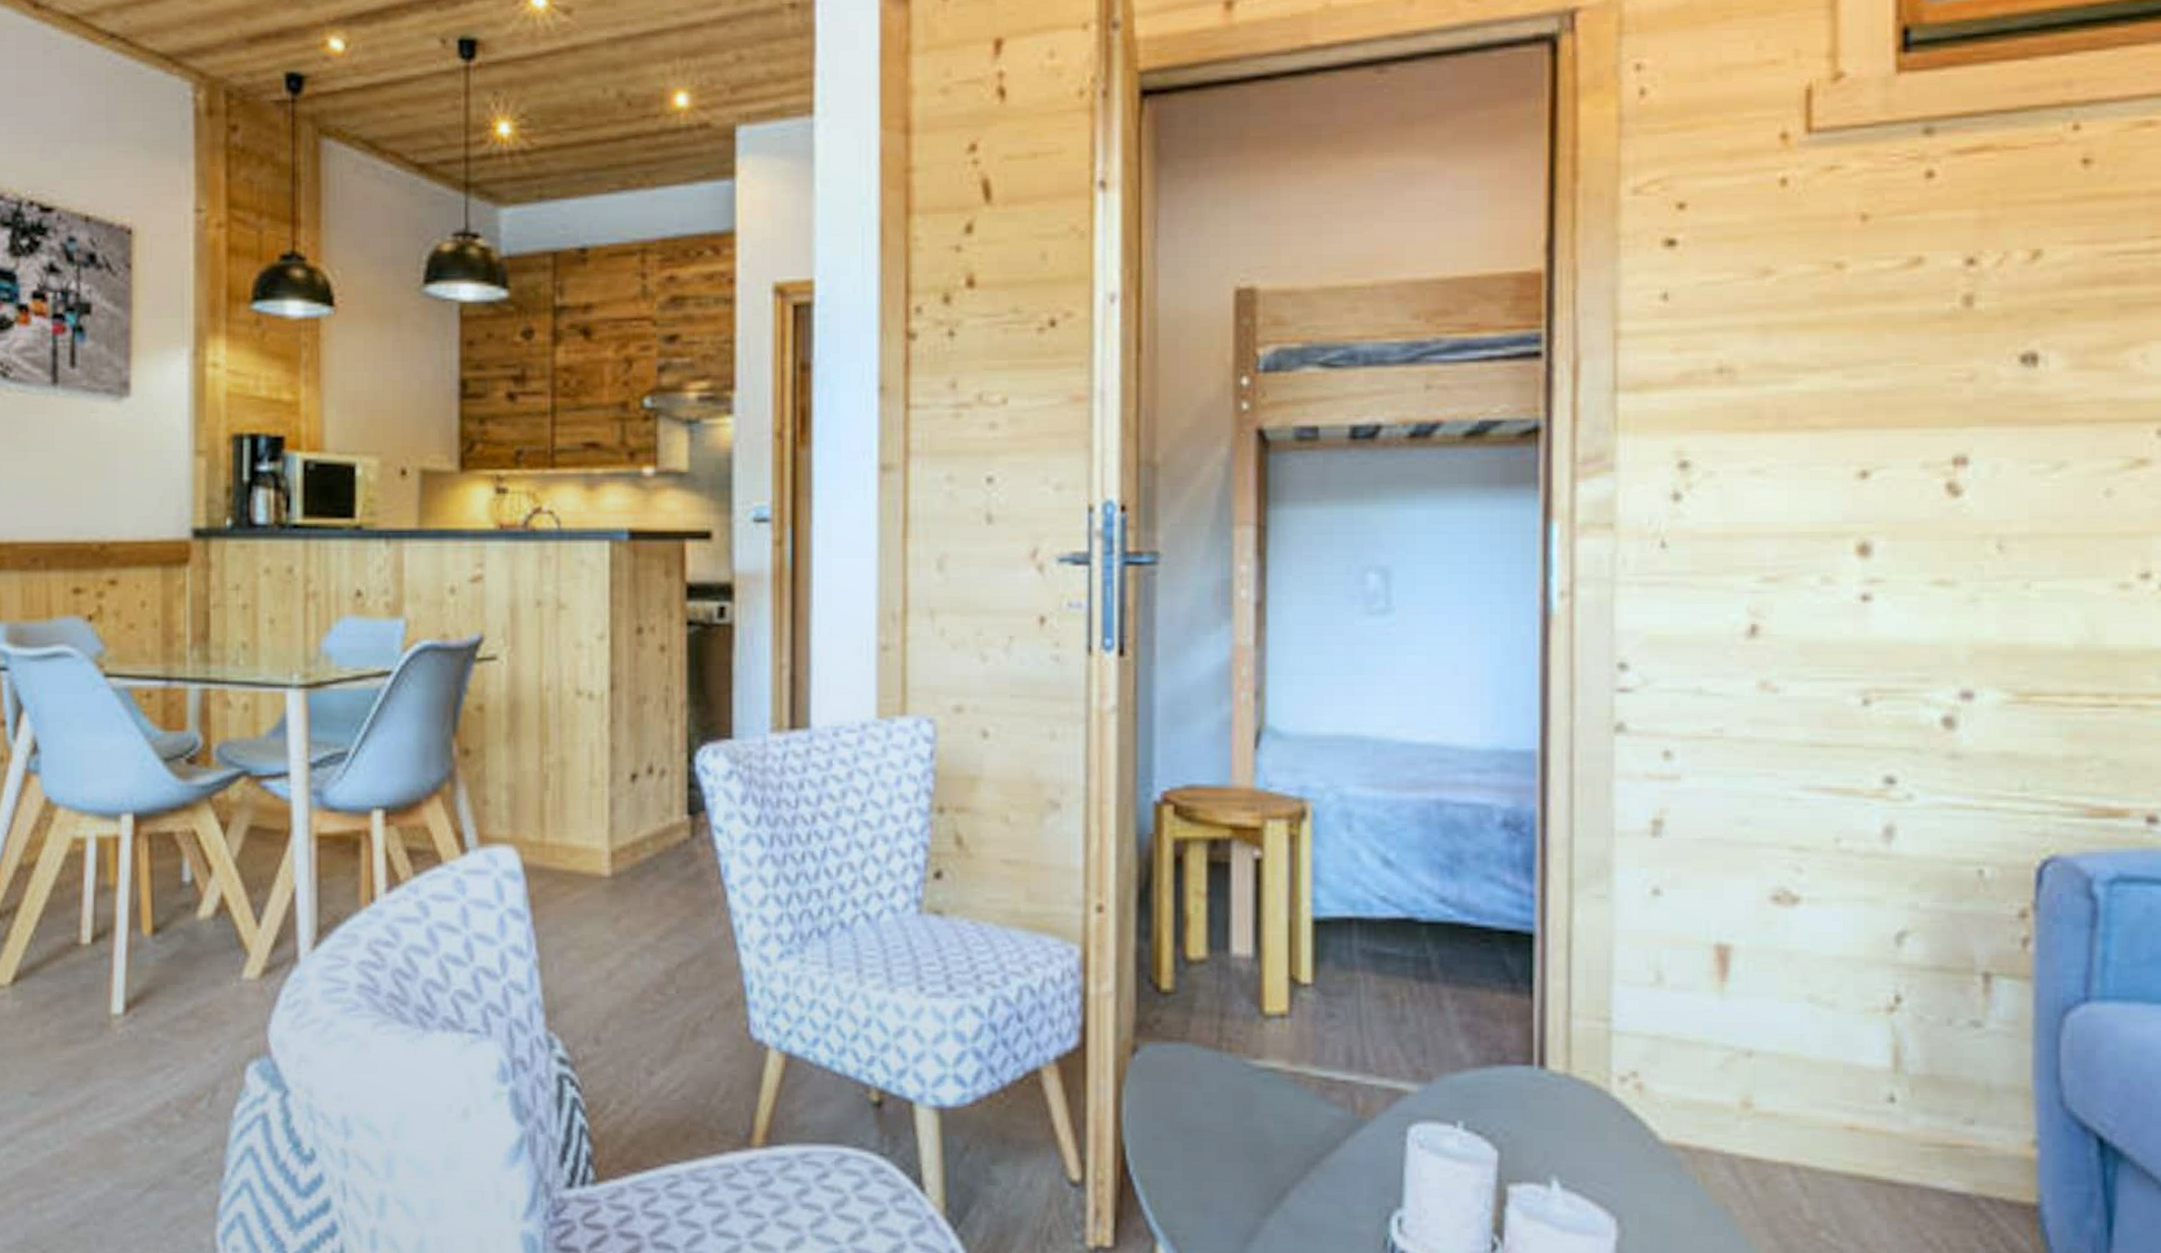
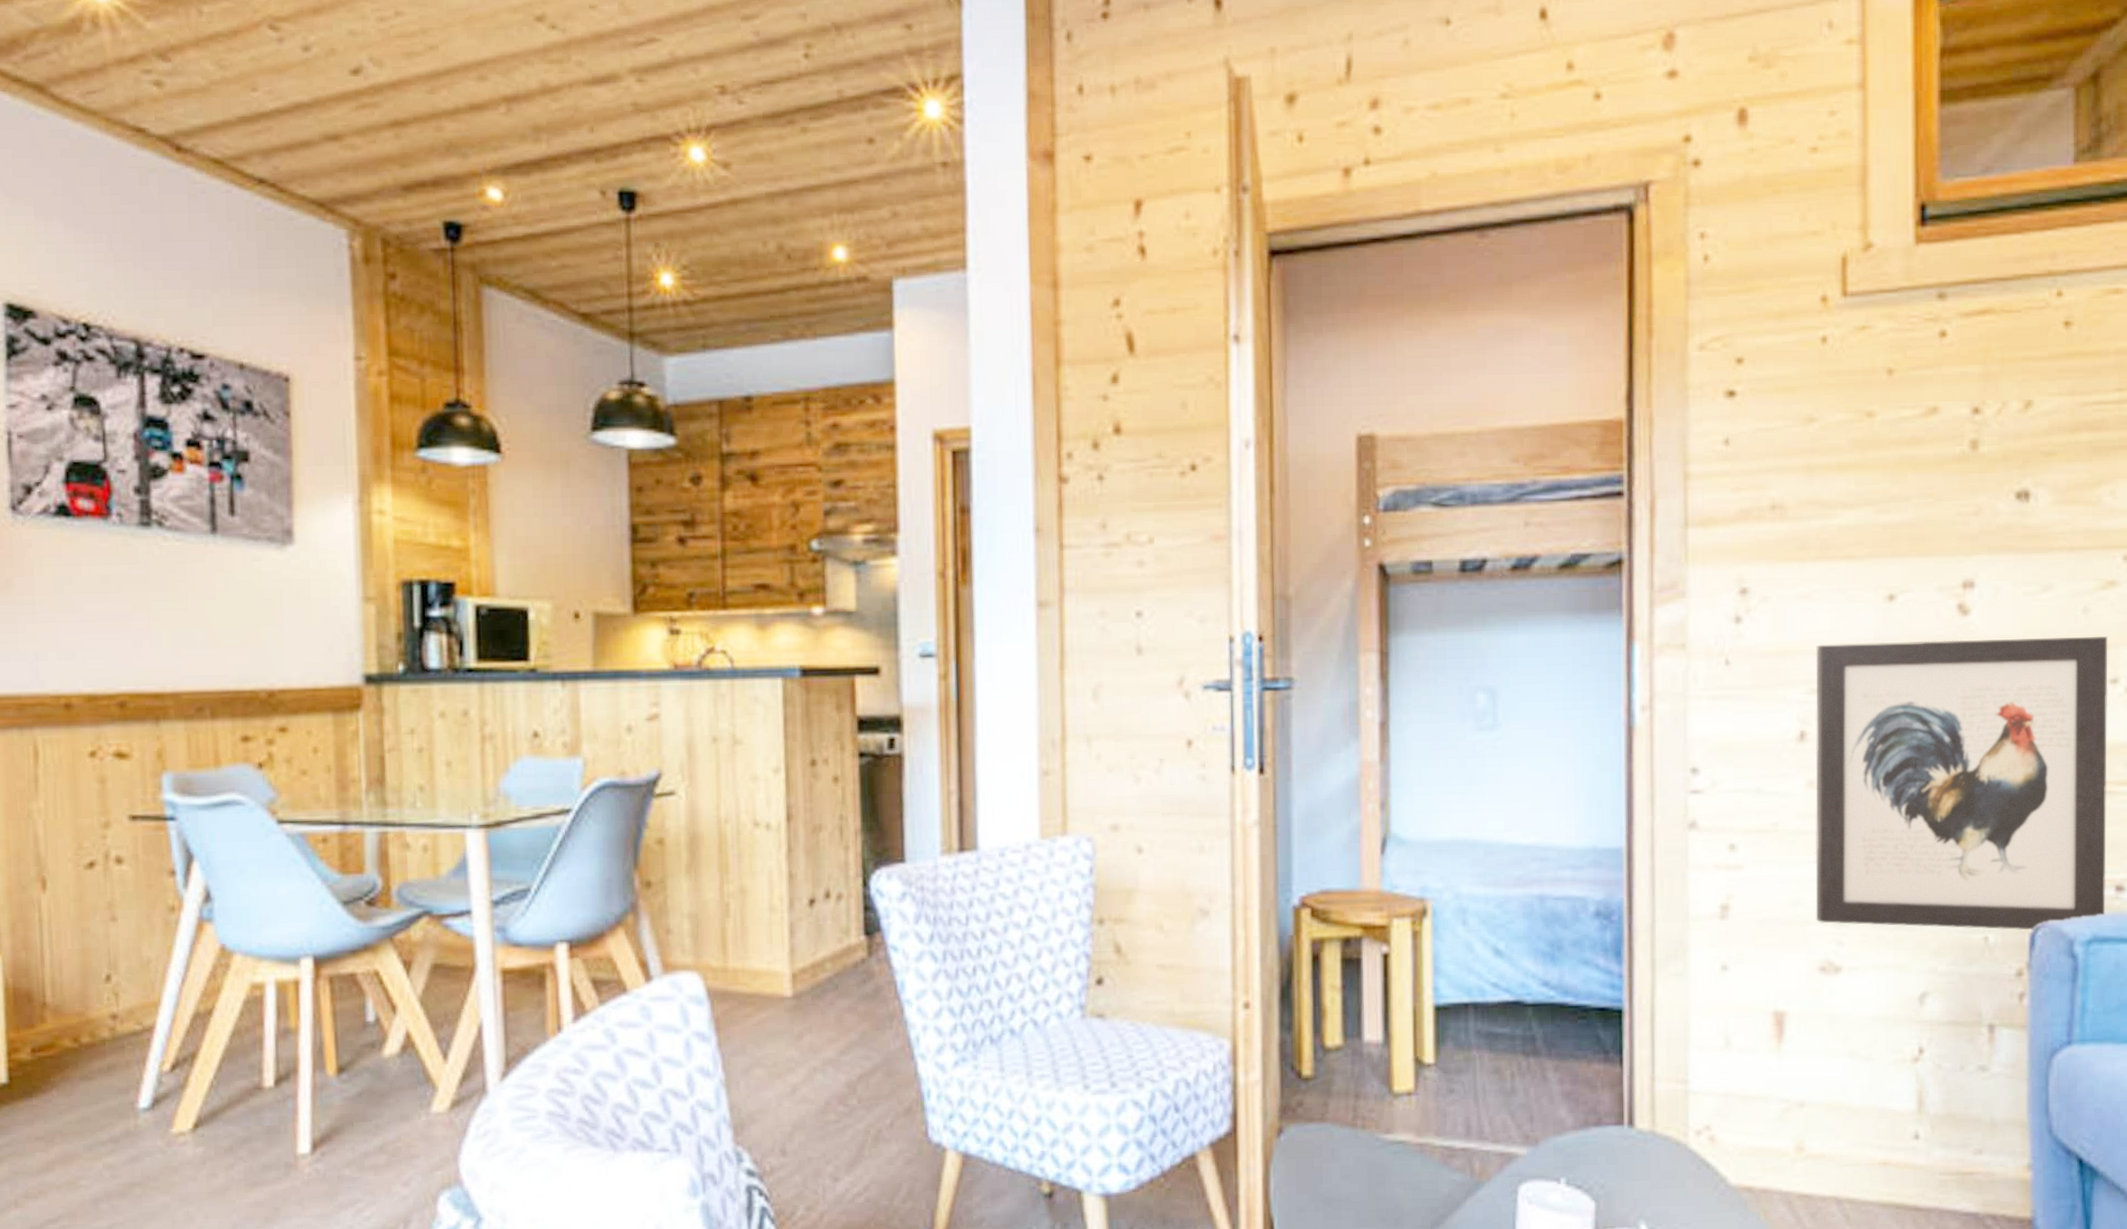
wall art: none [1768,524,2138,865] -> present [1815,637,2108,931]

